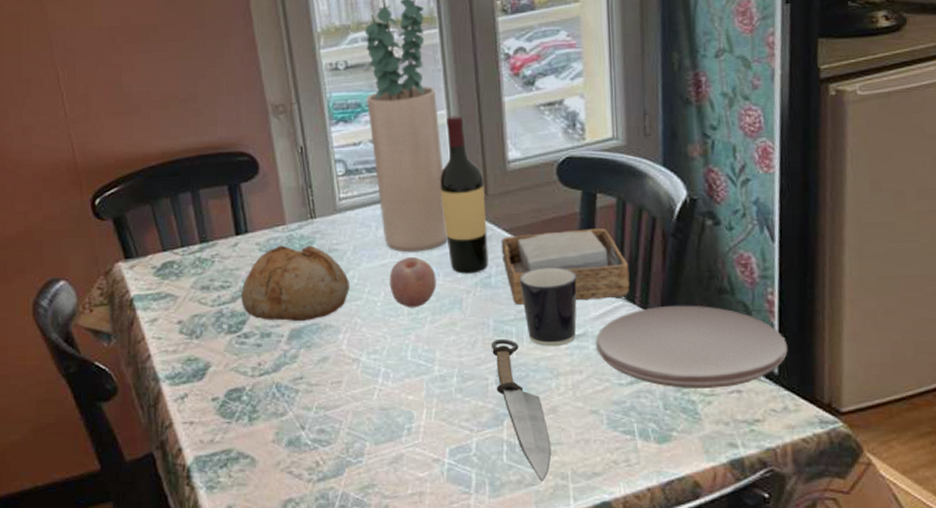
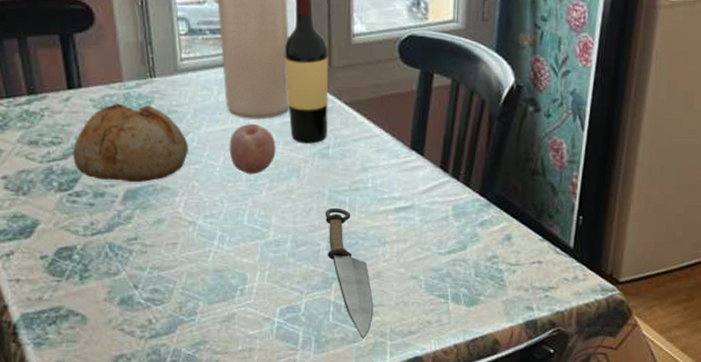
napkin holder: present [501,228,630,305] -> none [340,107,457,176]
mug: present [519,266,577,347] -> none [355,141,409,217]
plate: present [595,305,788,390] -> none [420,183,584,260]

